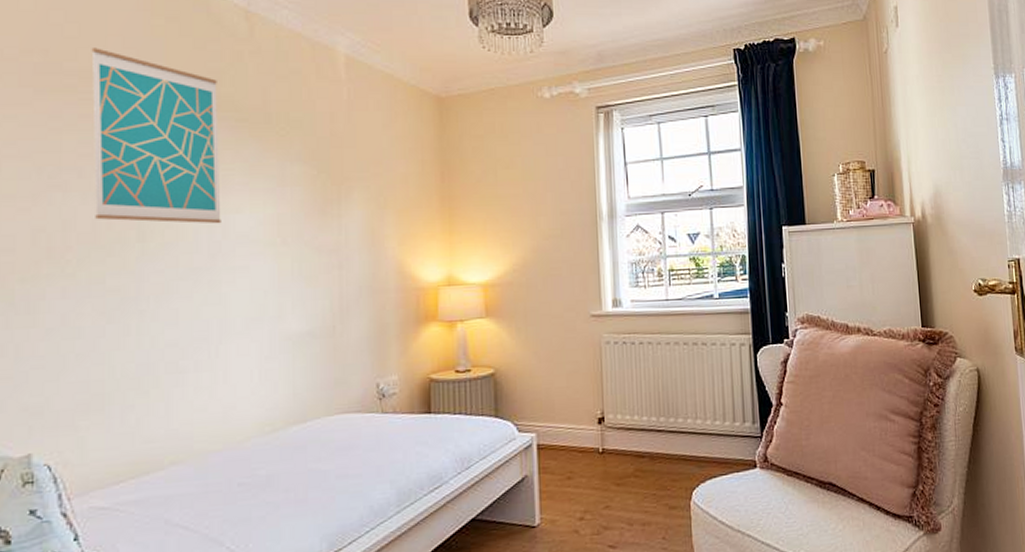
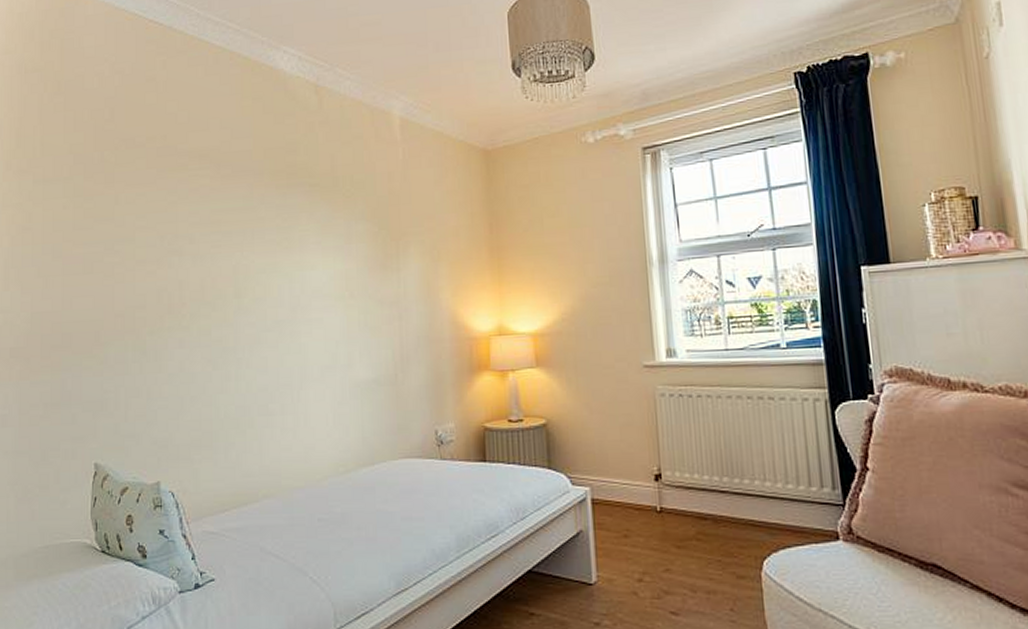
wall art: present [91,48,221,224] -> none [197,130,300,281]

